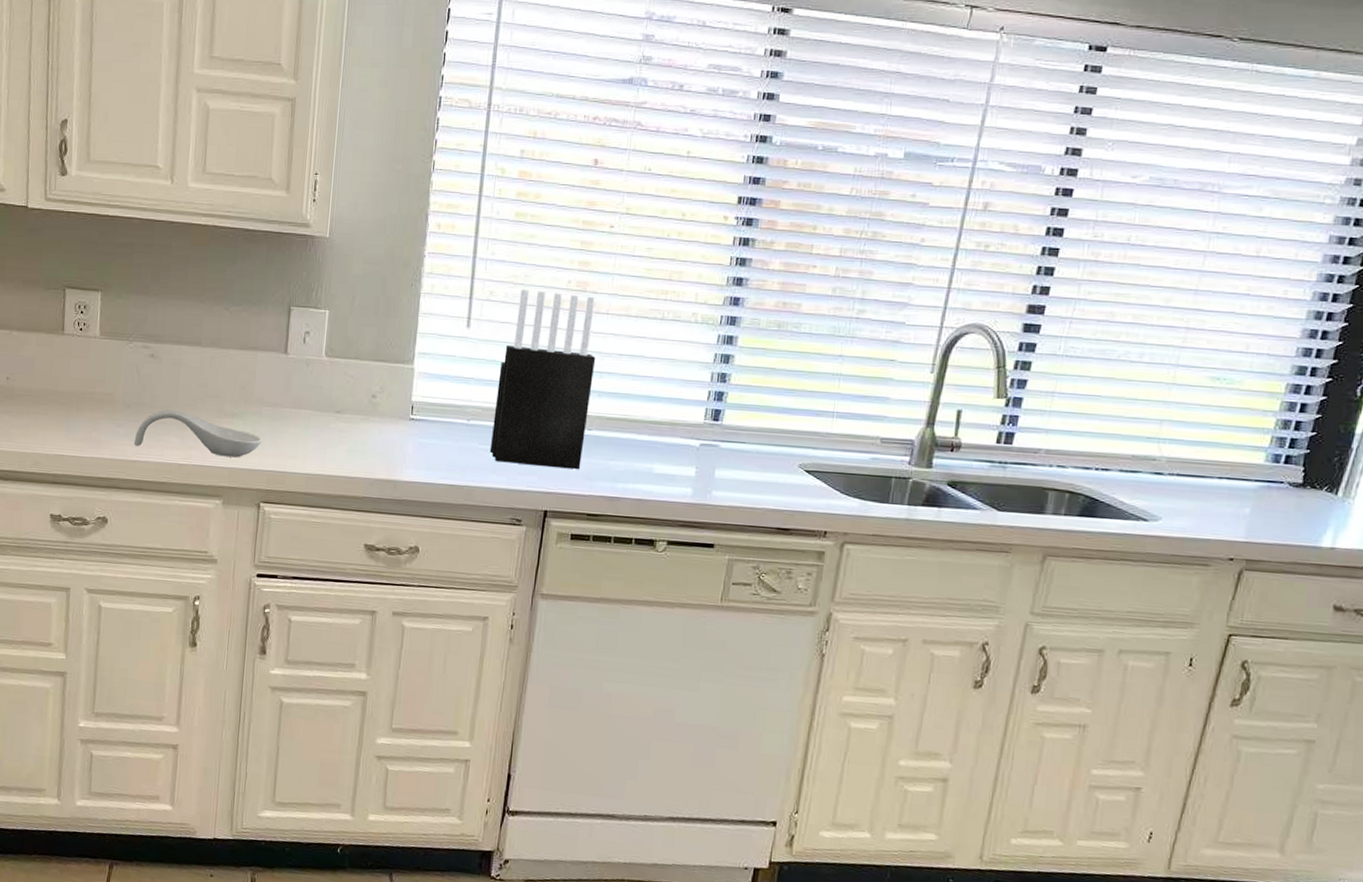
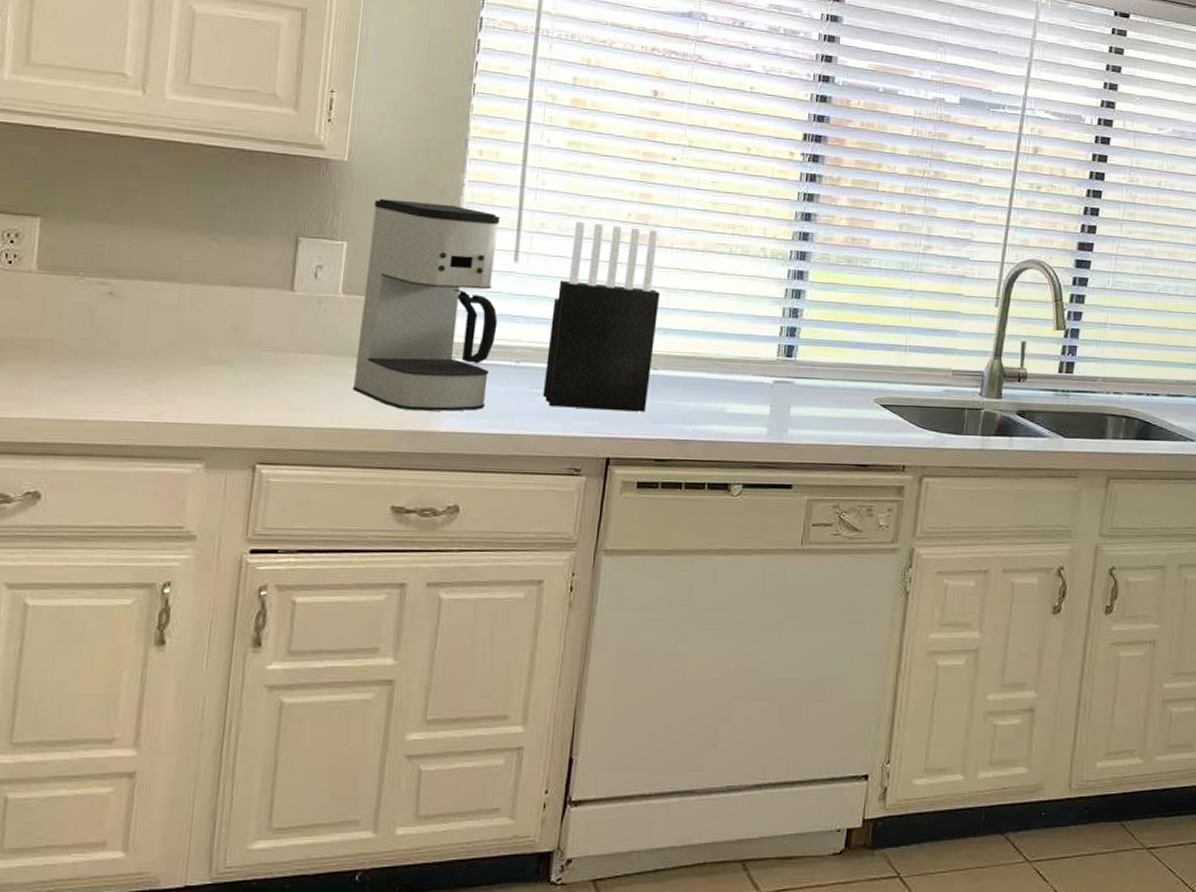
spoon rest: present [134,410,261,458] -> none [82,357,259,412]
coffee maker: none [334,271,455,463] -> present [353,198,501,412]

